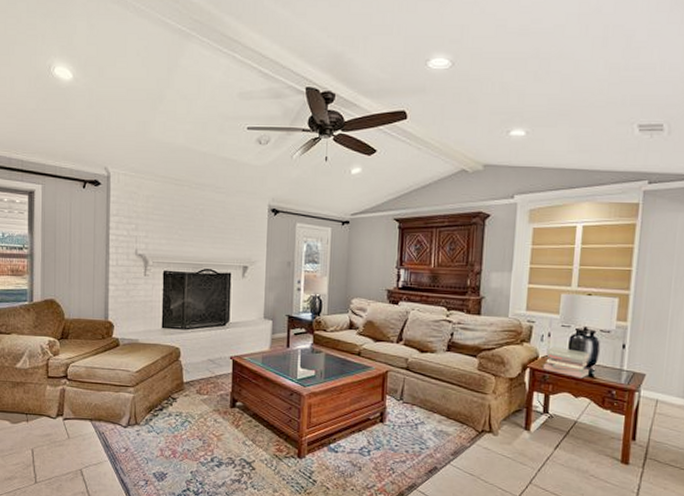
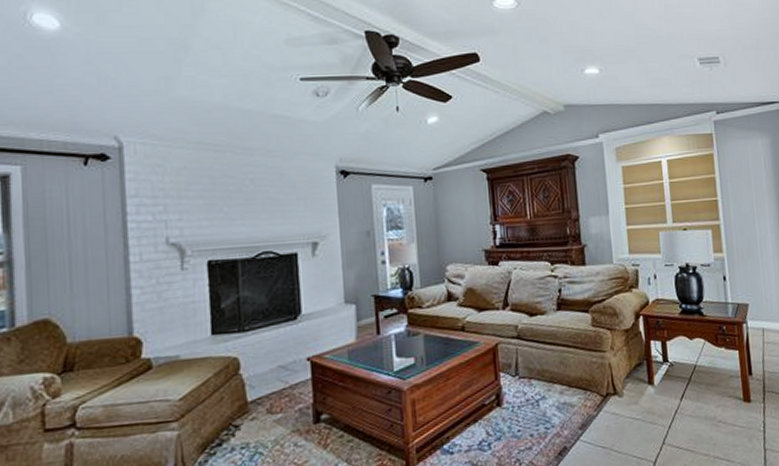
books: present [542,346,590,379] -> none [654,288,698,319]

